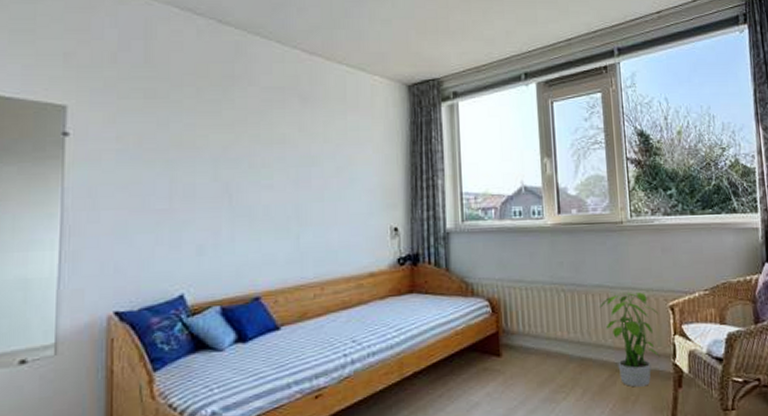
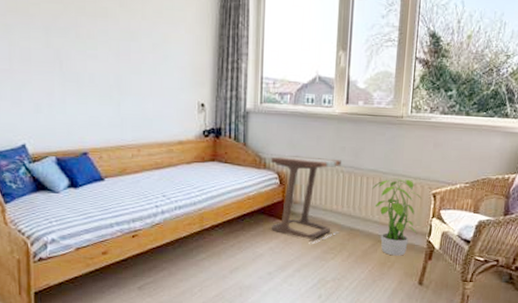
side table: none [478,277,567,384] -> present [270,155,341,245]

